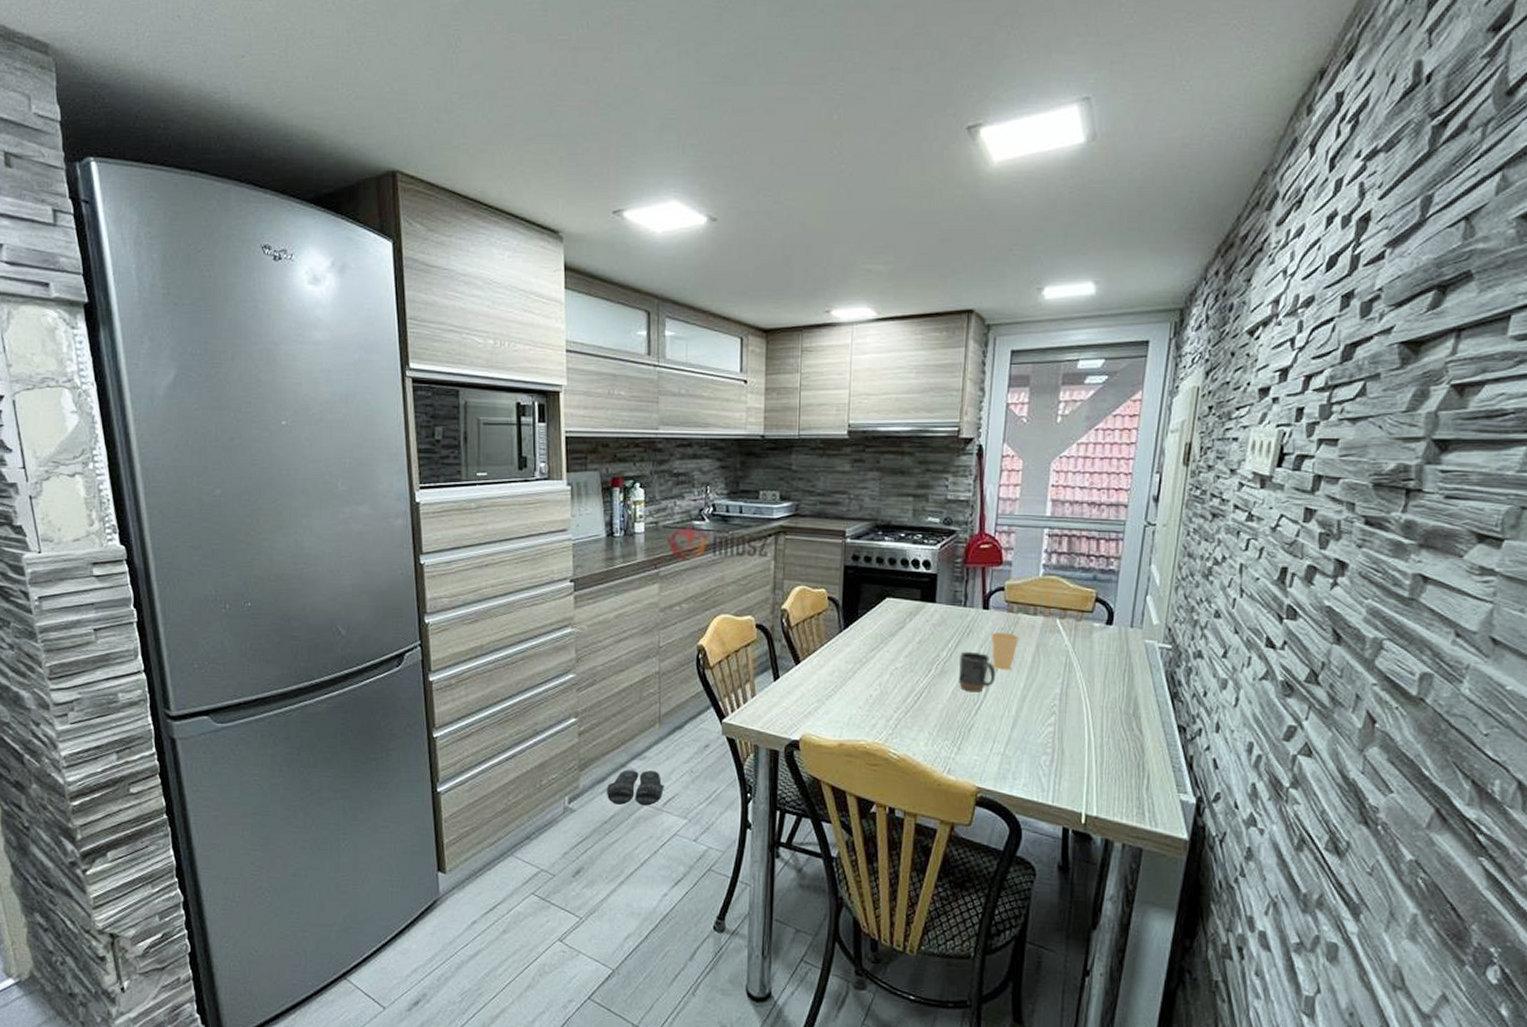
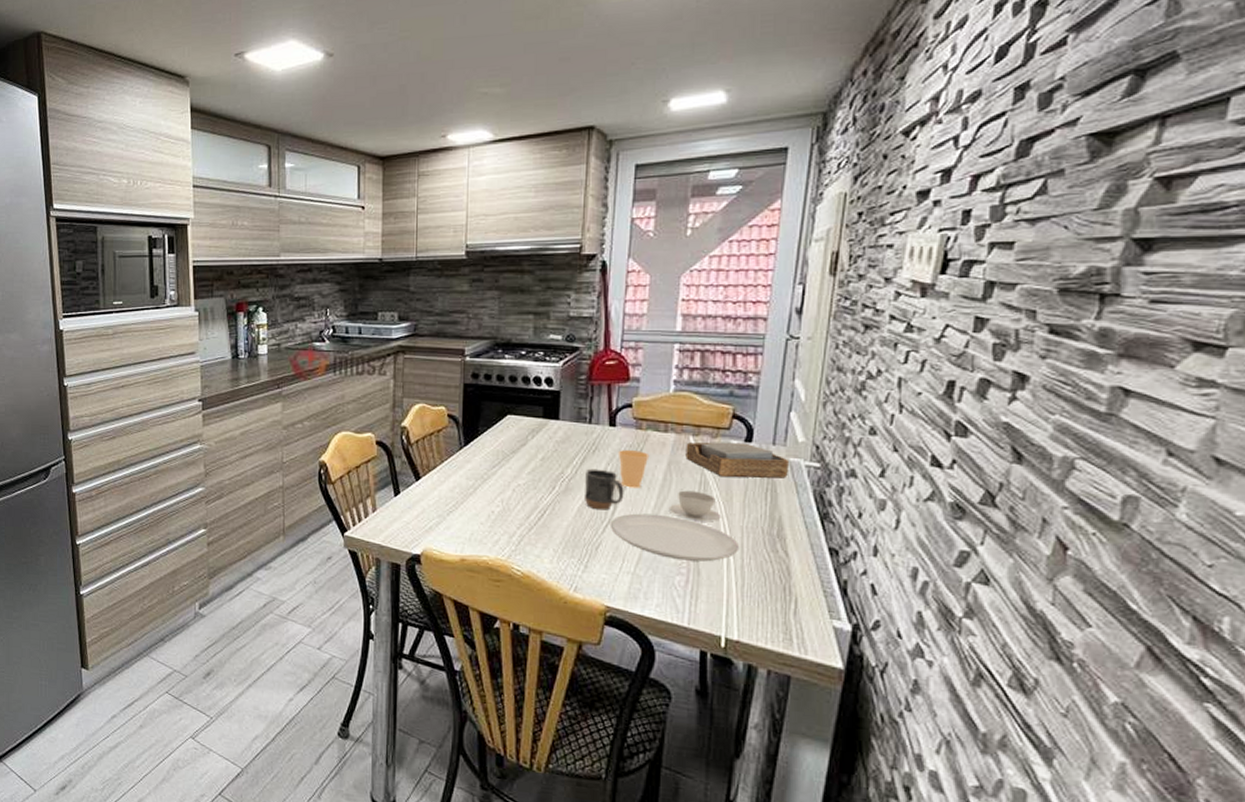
slippers: present [606,769,665,806] -> none [234,578,290,614]
plate: none [982,695,1100,741] -> present [610,513,740,562]
teacup: none [1036,672,1084,702] -> present [668,490,722,521]
napkin holder: none [1052,624,1144,660] -> present [685,442,788,479]

